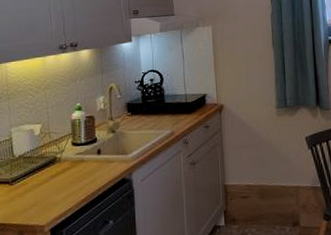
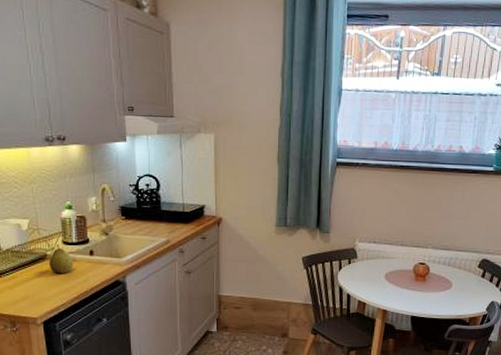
fruit: none [58,146,81,176] -> present [48,244,73,273]

